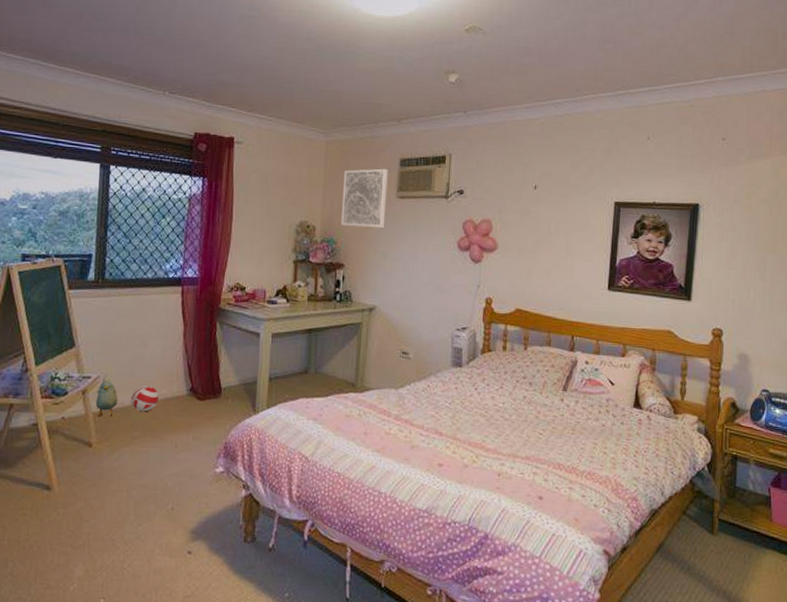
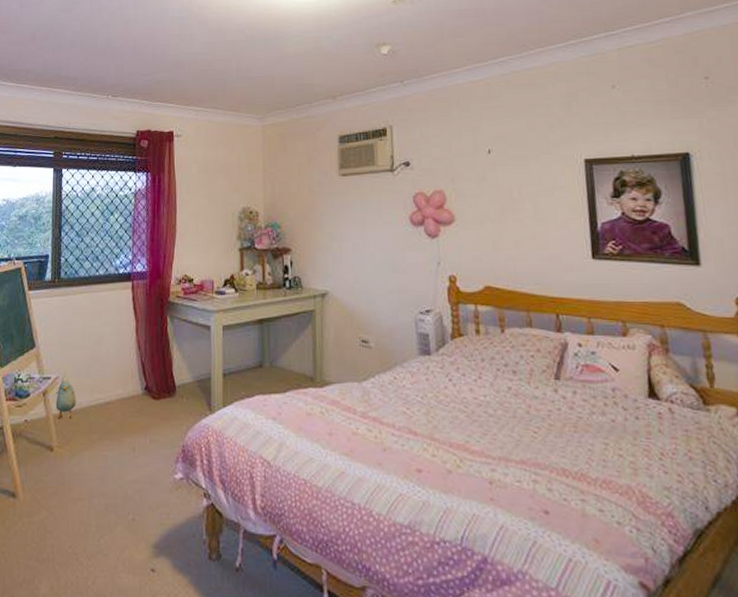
ball: present [131,384,159,412] -> none [88,384,115,413]
wall art: present [341,168,388,229] -> none [282,147,330,209]

